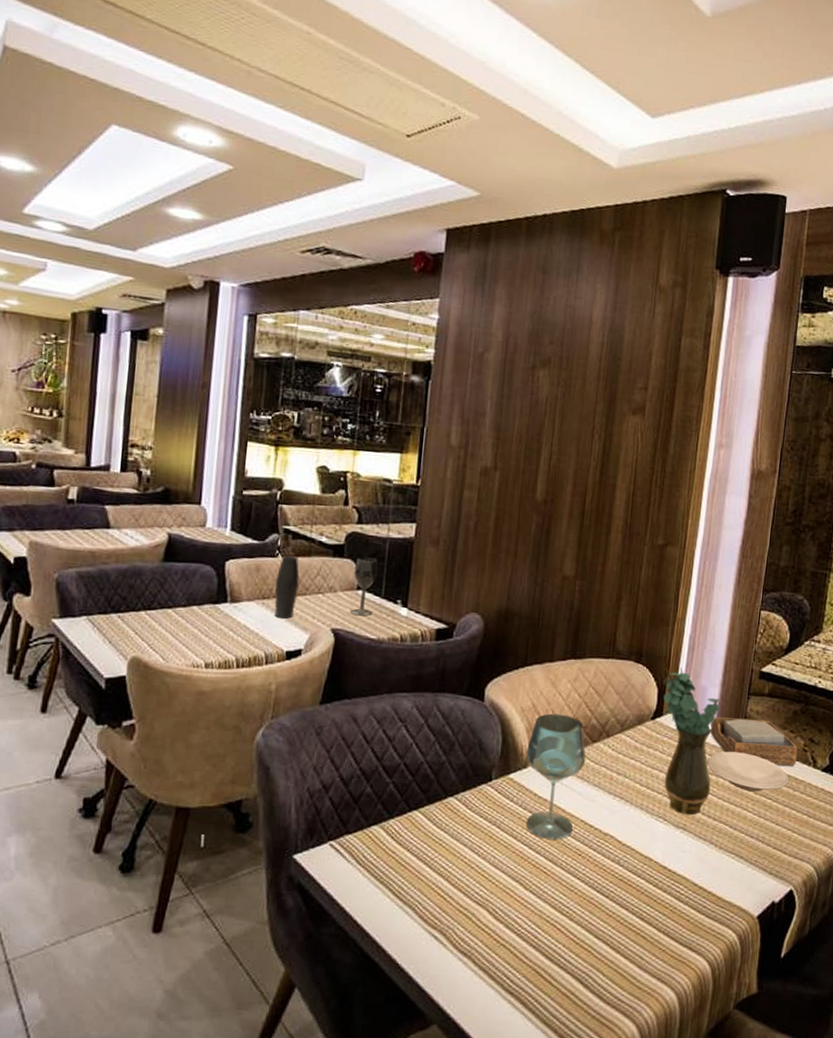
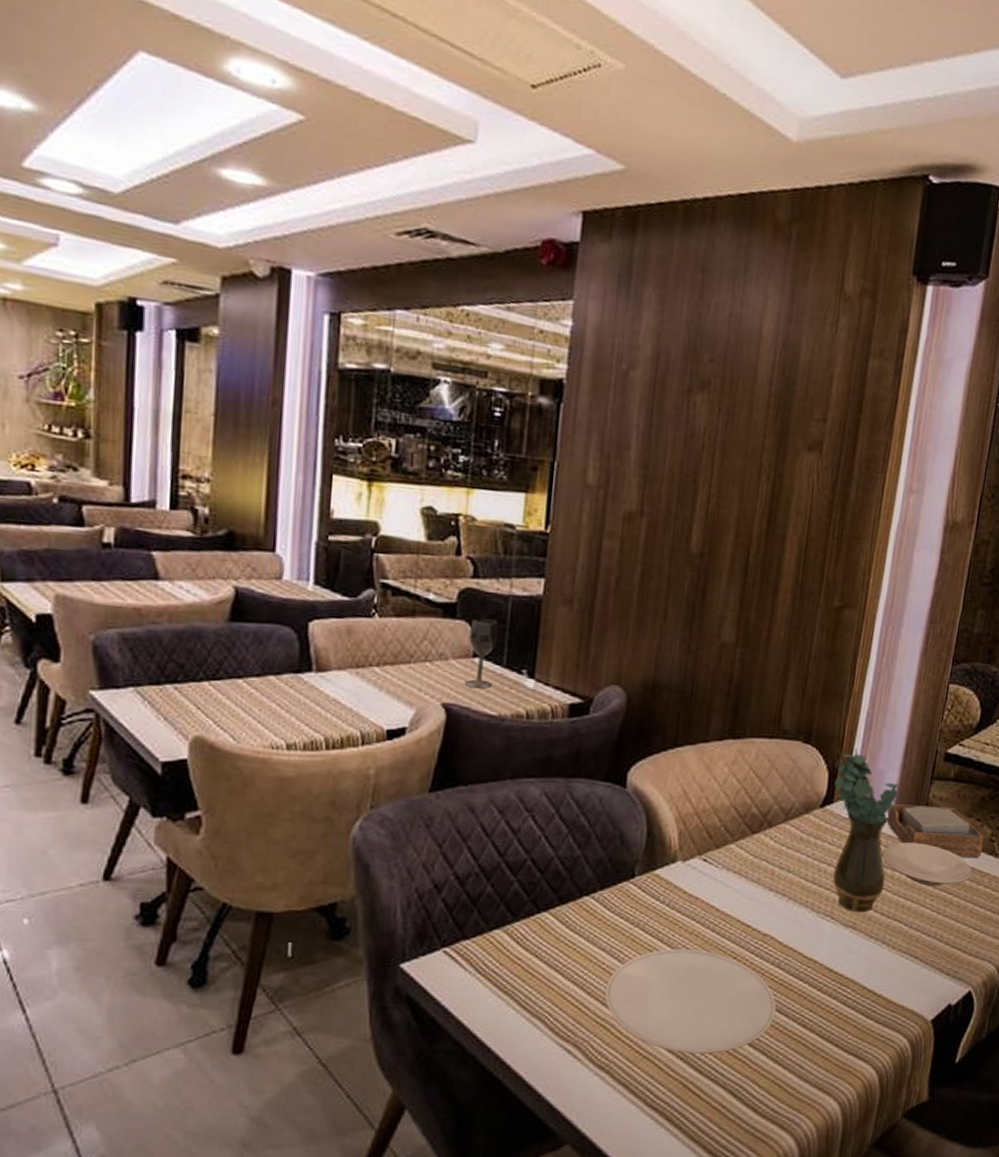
vase: present [274,555,300,619] -> none [371,614,402,691]
plate: none [467,845,618,944] -> present [605,949,777,1054]
wine glass: present [526,713,587,839] -> none [673,801,745,942]

